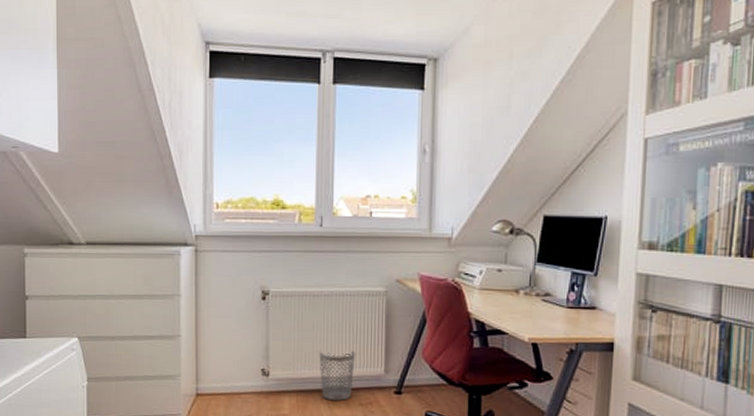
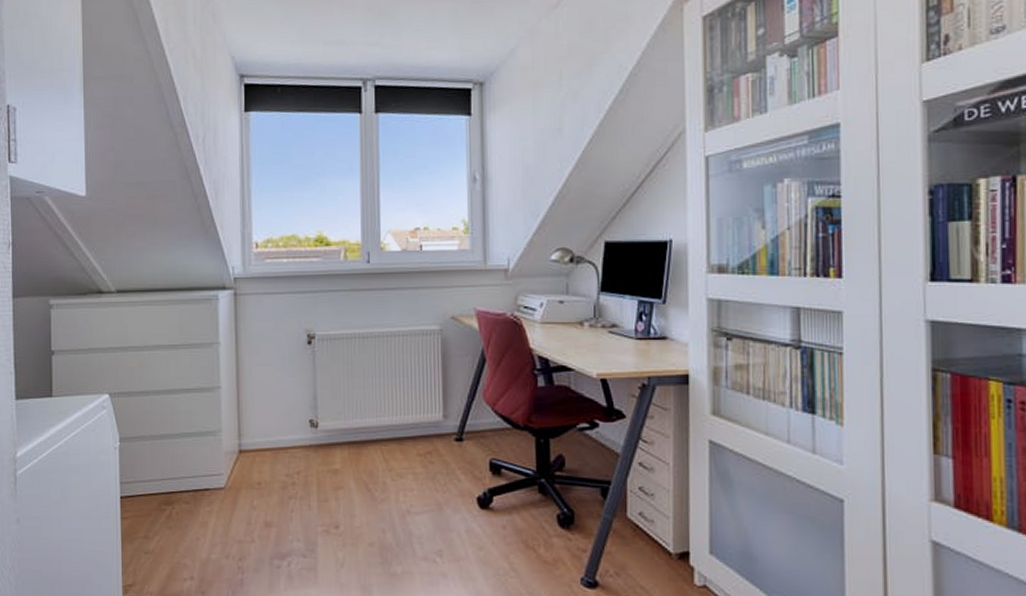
wastebasket: present [319,350,356,401] -> none [371,395,411,451]

